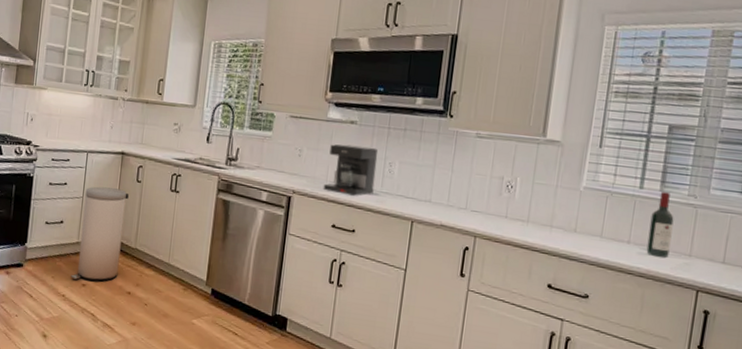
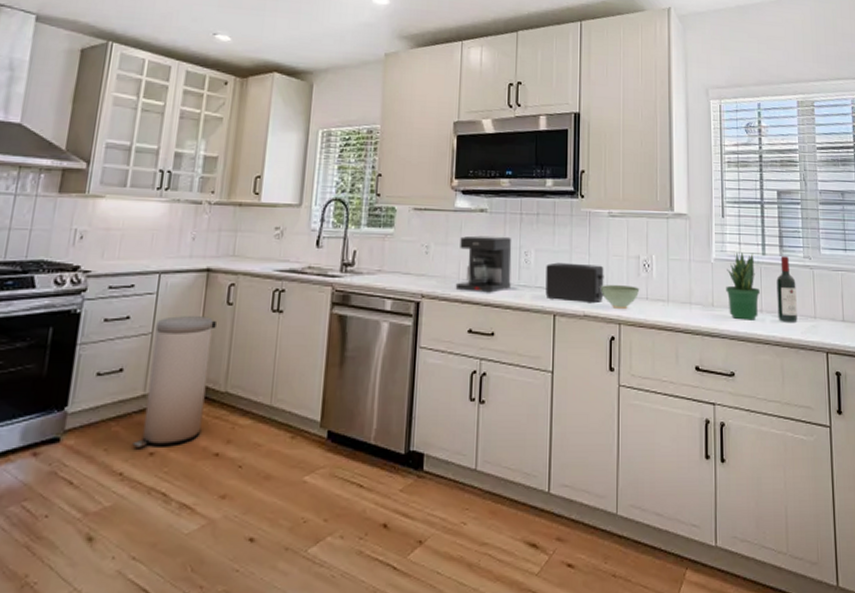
toaster: none [405,175,466,216] -> present [545,262,604,304]
bowl: none [459,200,500,225] -> present [600,285,640,310]
planter: none [592,183,630,250] -> present [726,252,760,320]

